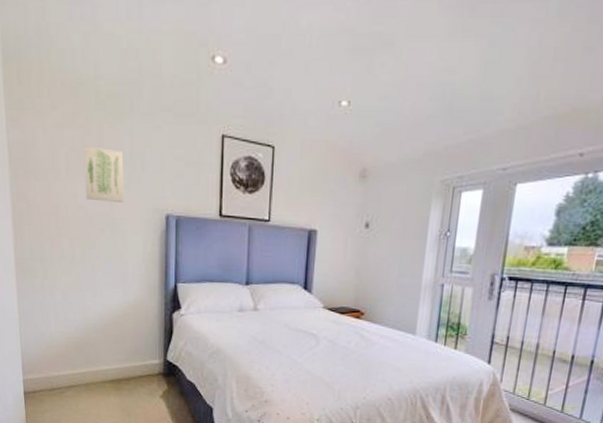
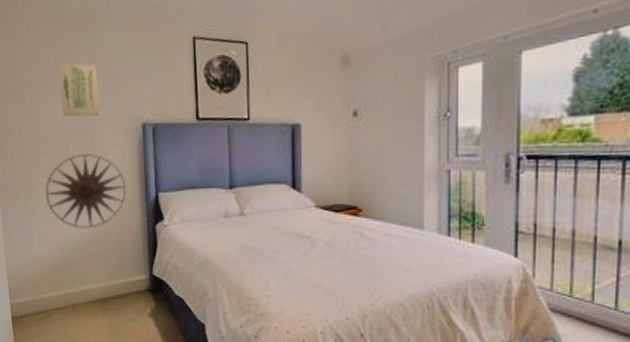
wall art: none [64,238,146,312] -> present [45,153,126,229]

